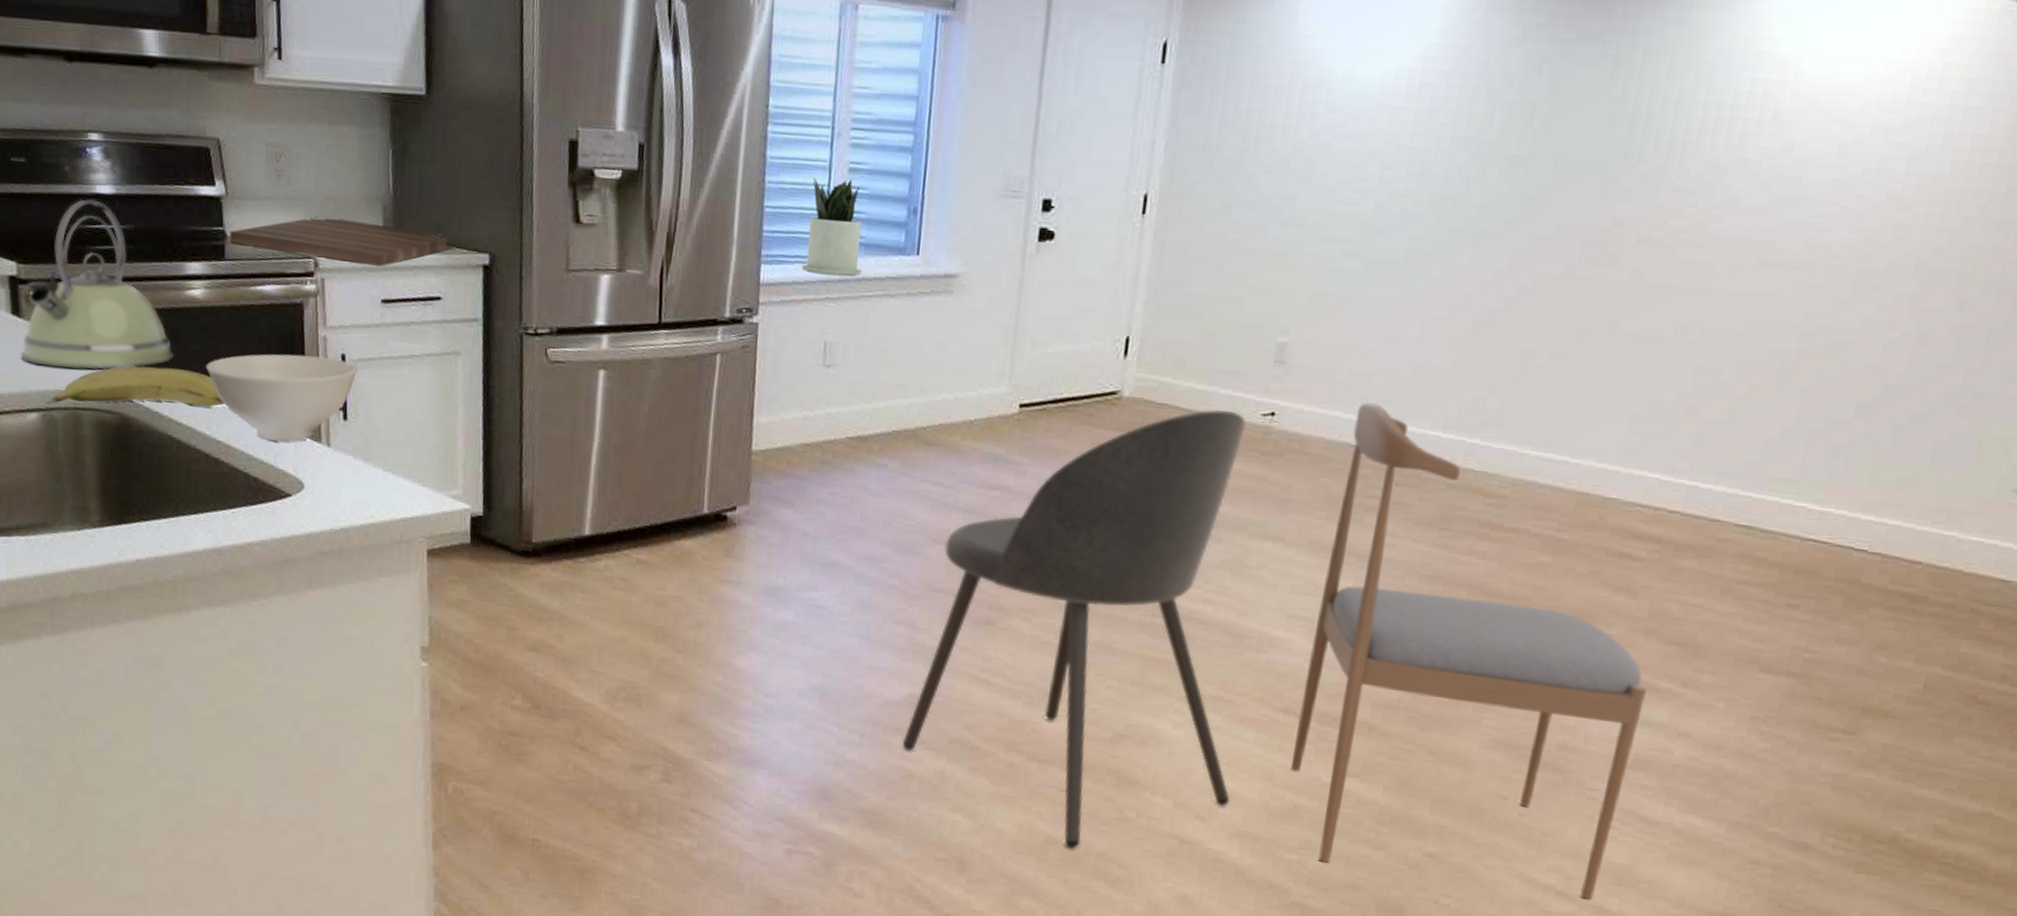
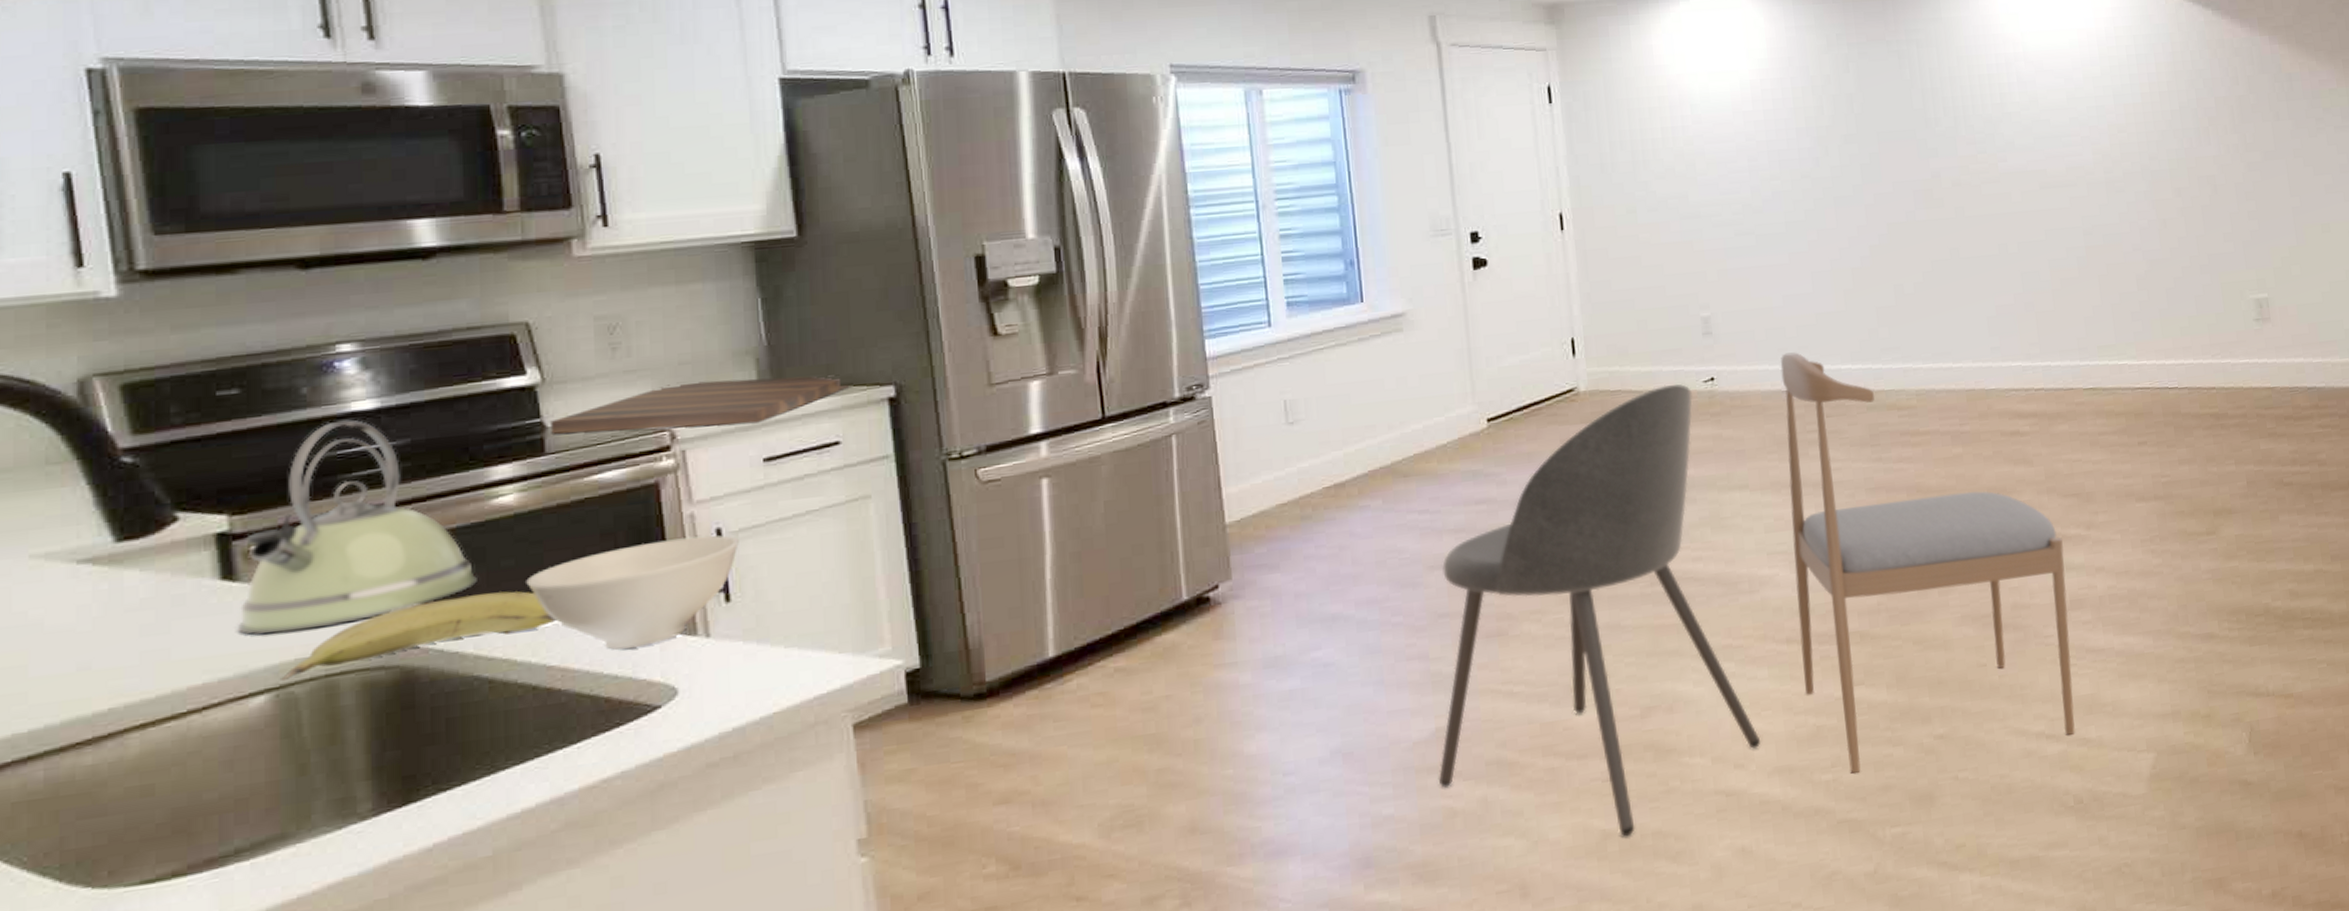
planter: present [801,178,863,277] -> none [1246,245,1310,339]

